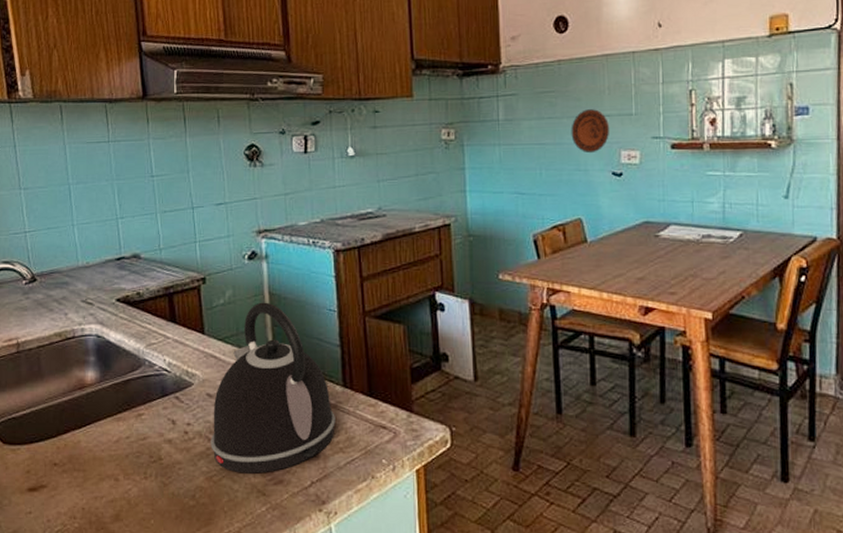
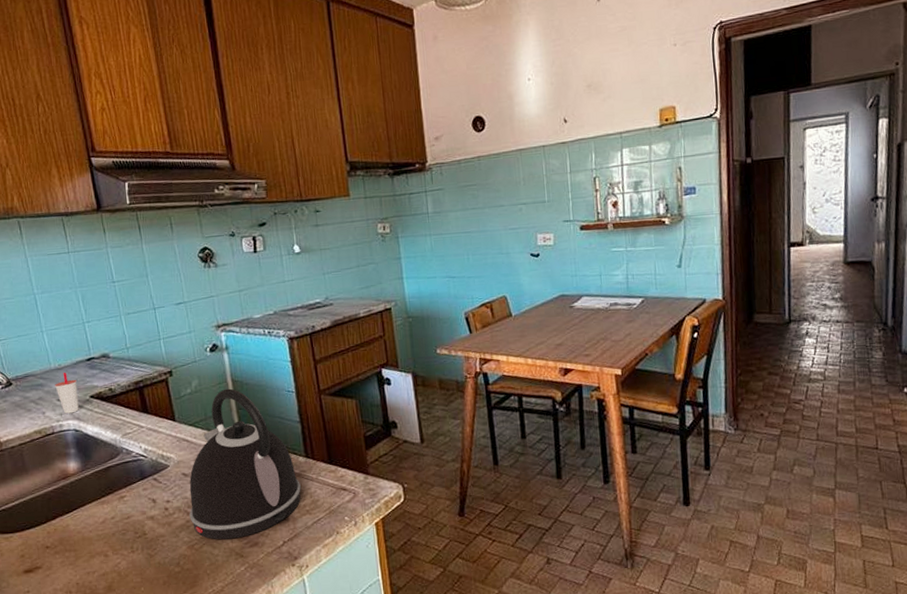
cup: none [80,272,104,317] -> present [55,373,79,414]
decorative plate: present [571,109,610,154] -> none [492,198,527,238]

